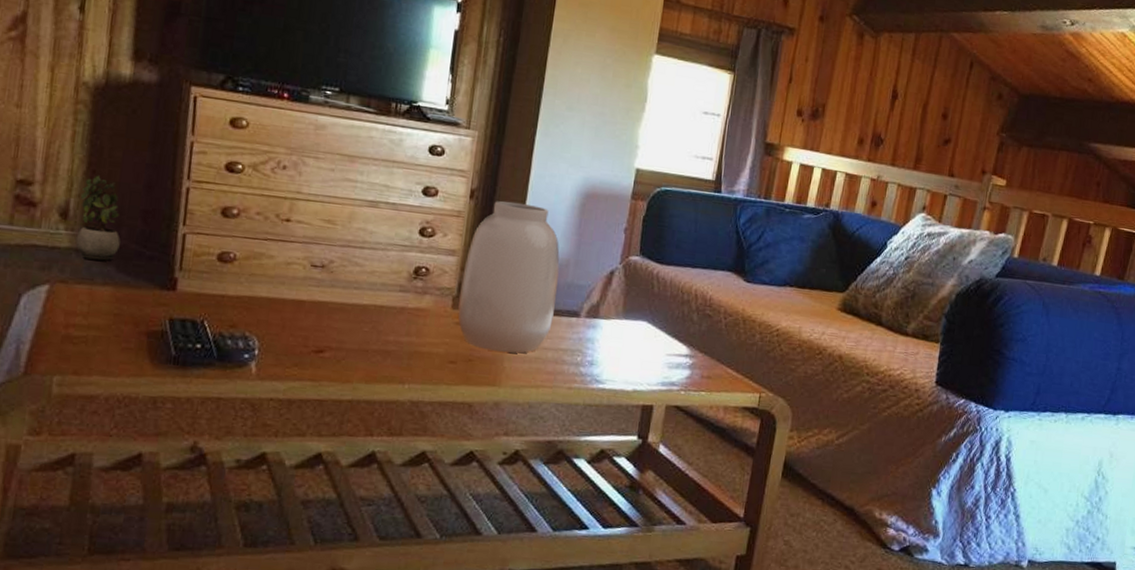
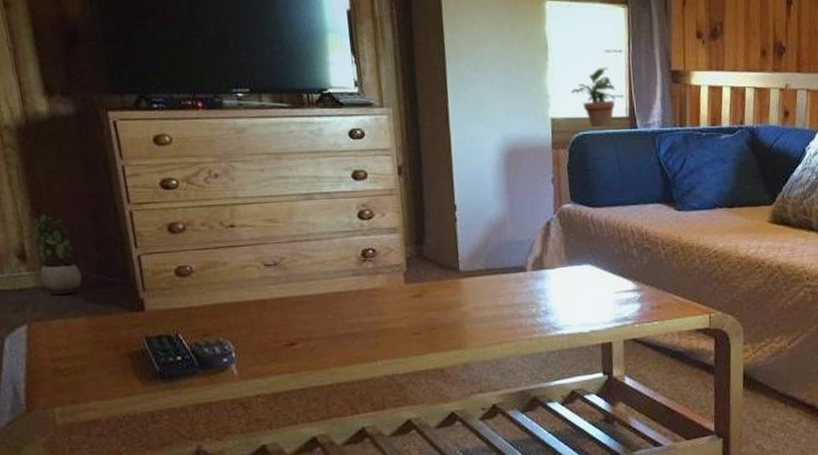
vase: present [457,201,560,354] -> none [408,171,502,317]
potted plant: none [662,127,707,187] -> present [571,68,616,127]

